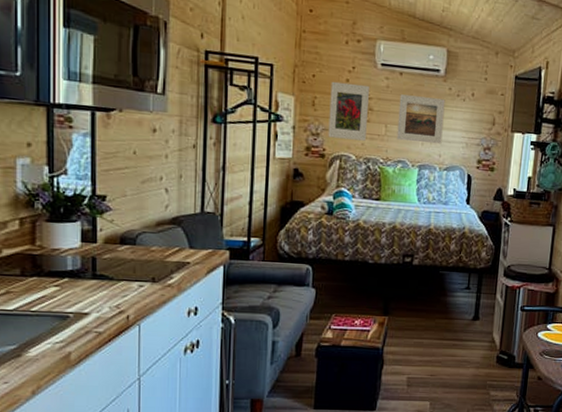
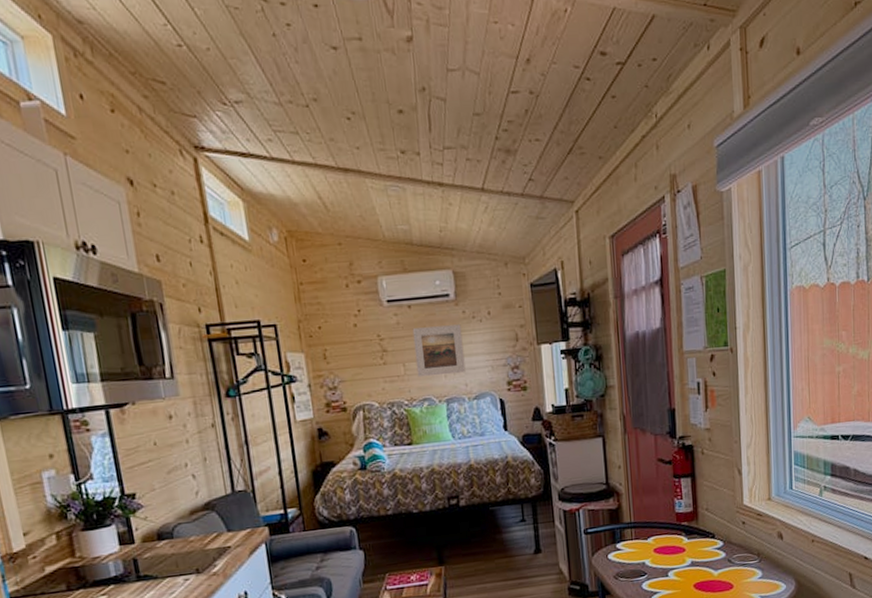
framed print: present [328,81,369,141] -> none [339,326,386,389]

